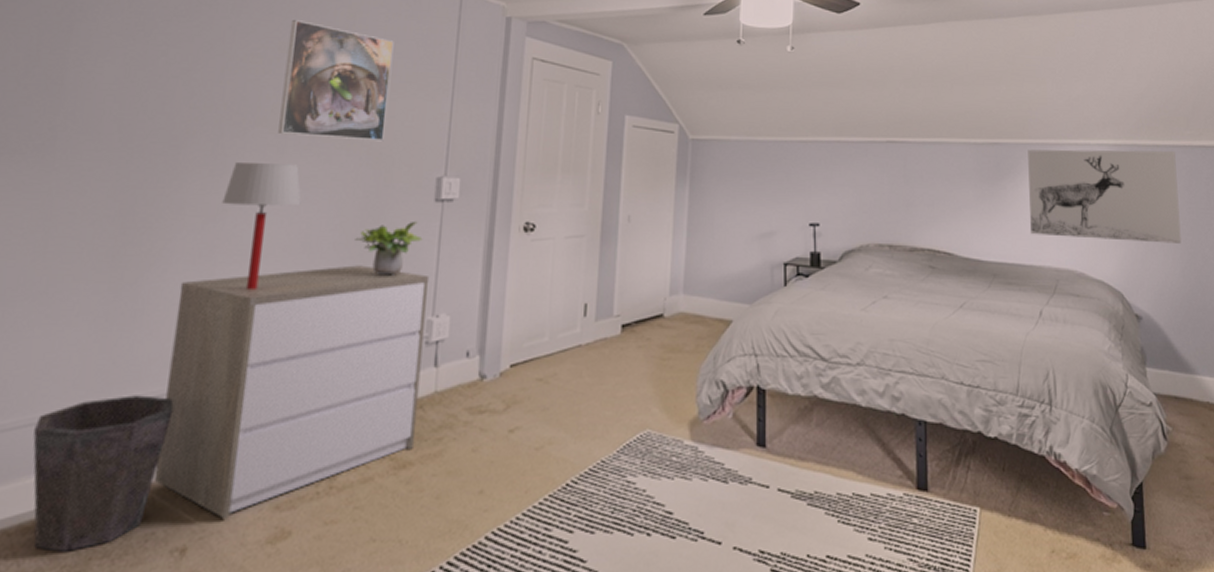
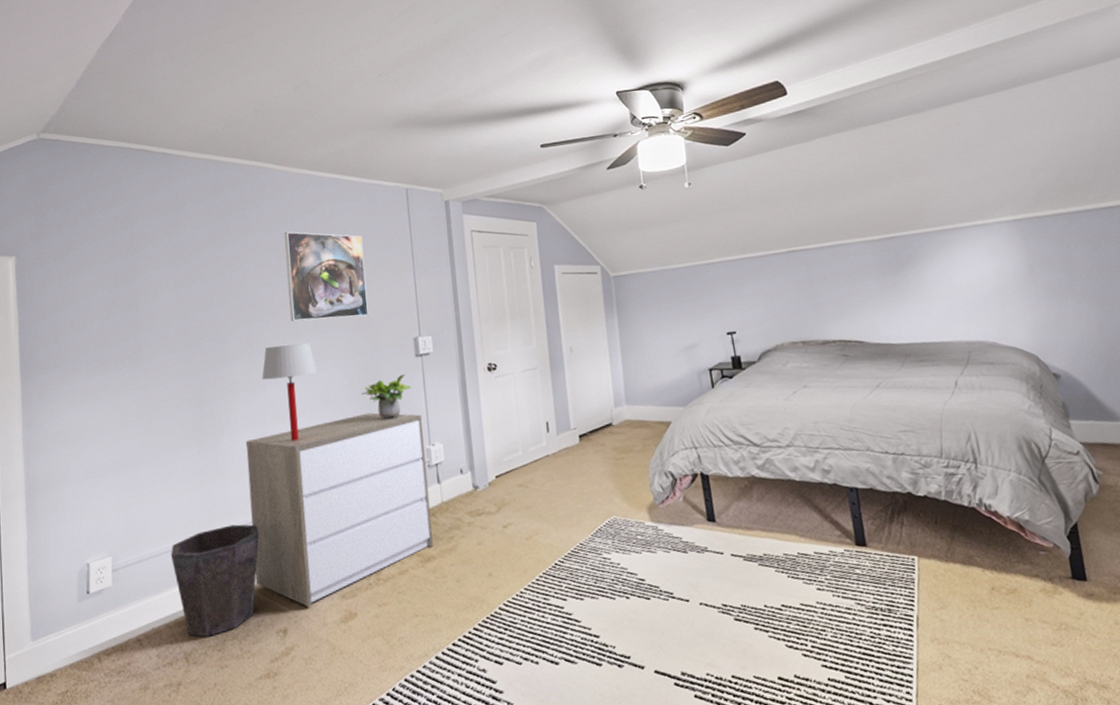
wall art: present [1028,149,1182,244] -> none [925,216,1095,315]

